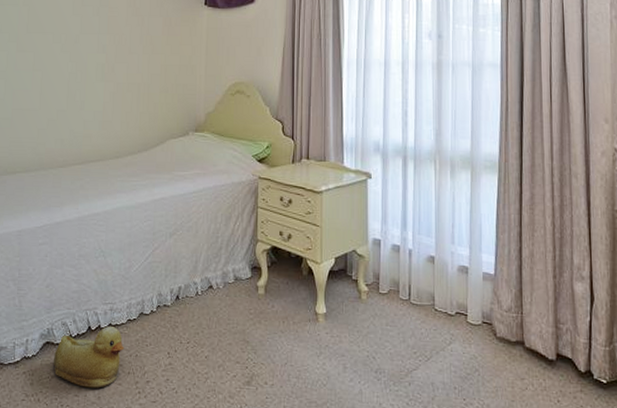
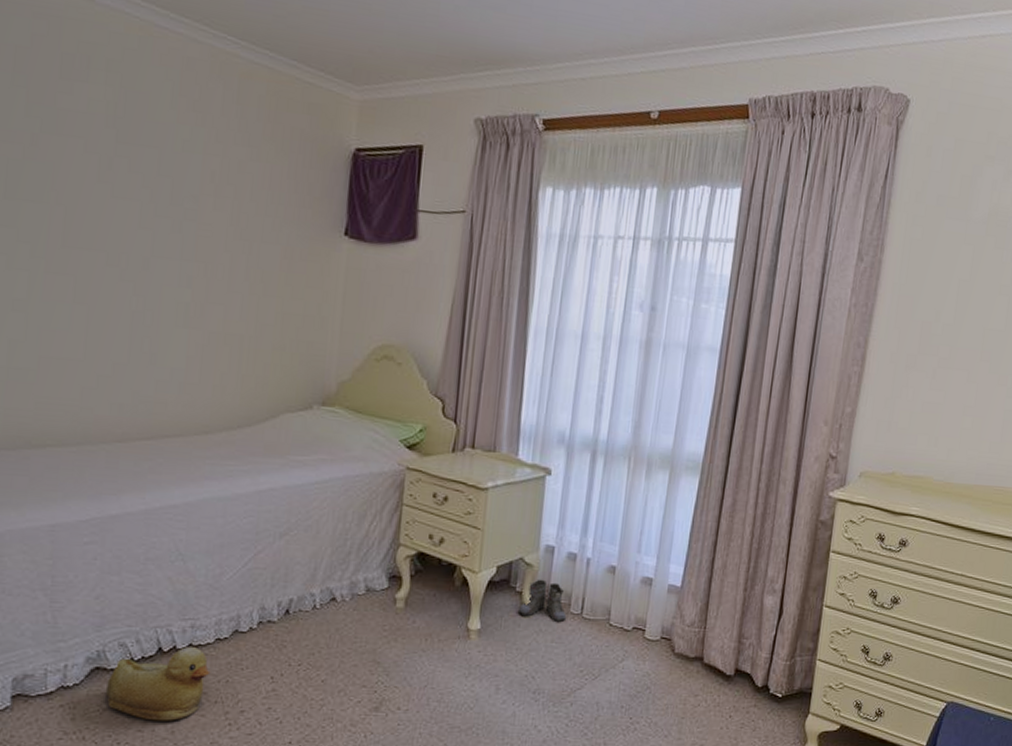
boots: none [356,268,397,308] -> present [519,579,567,623]

